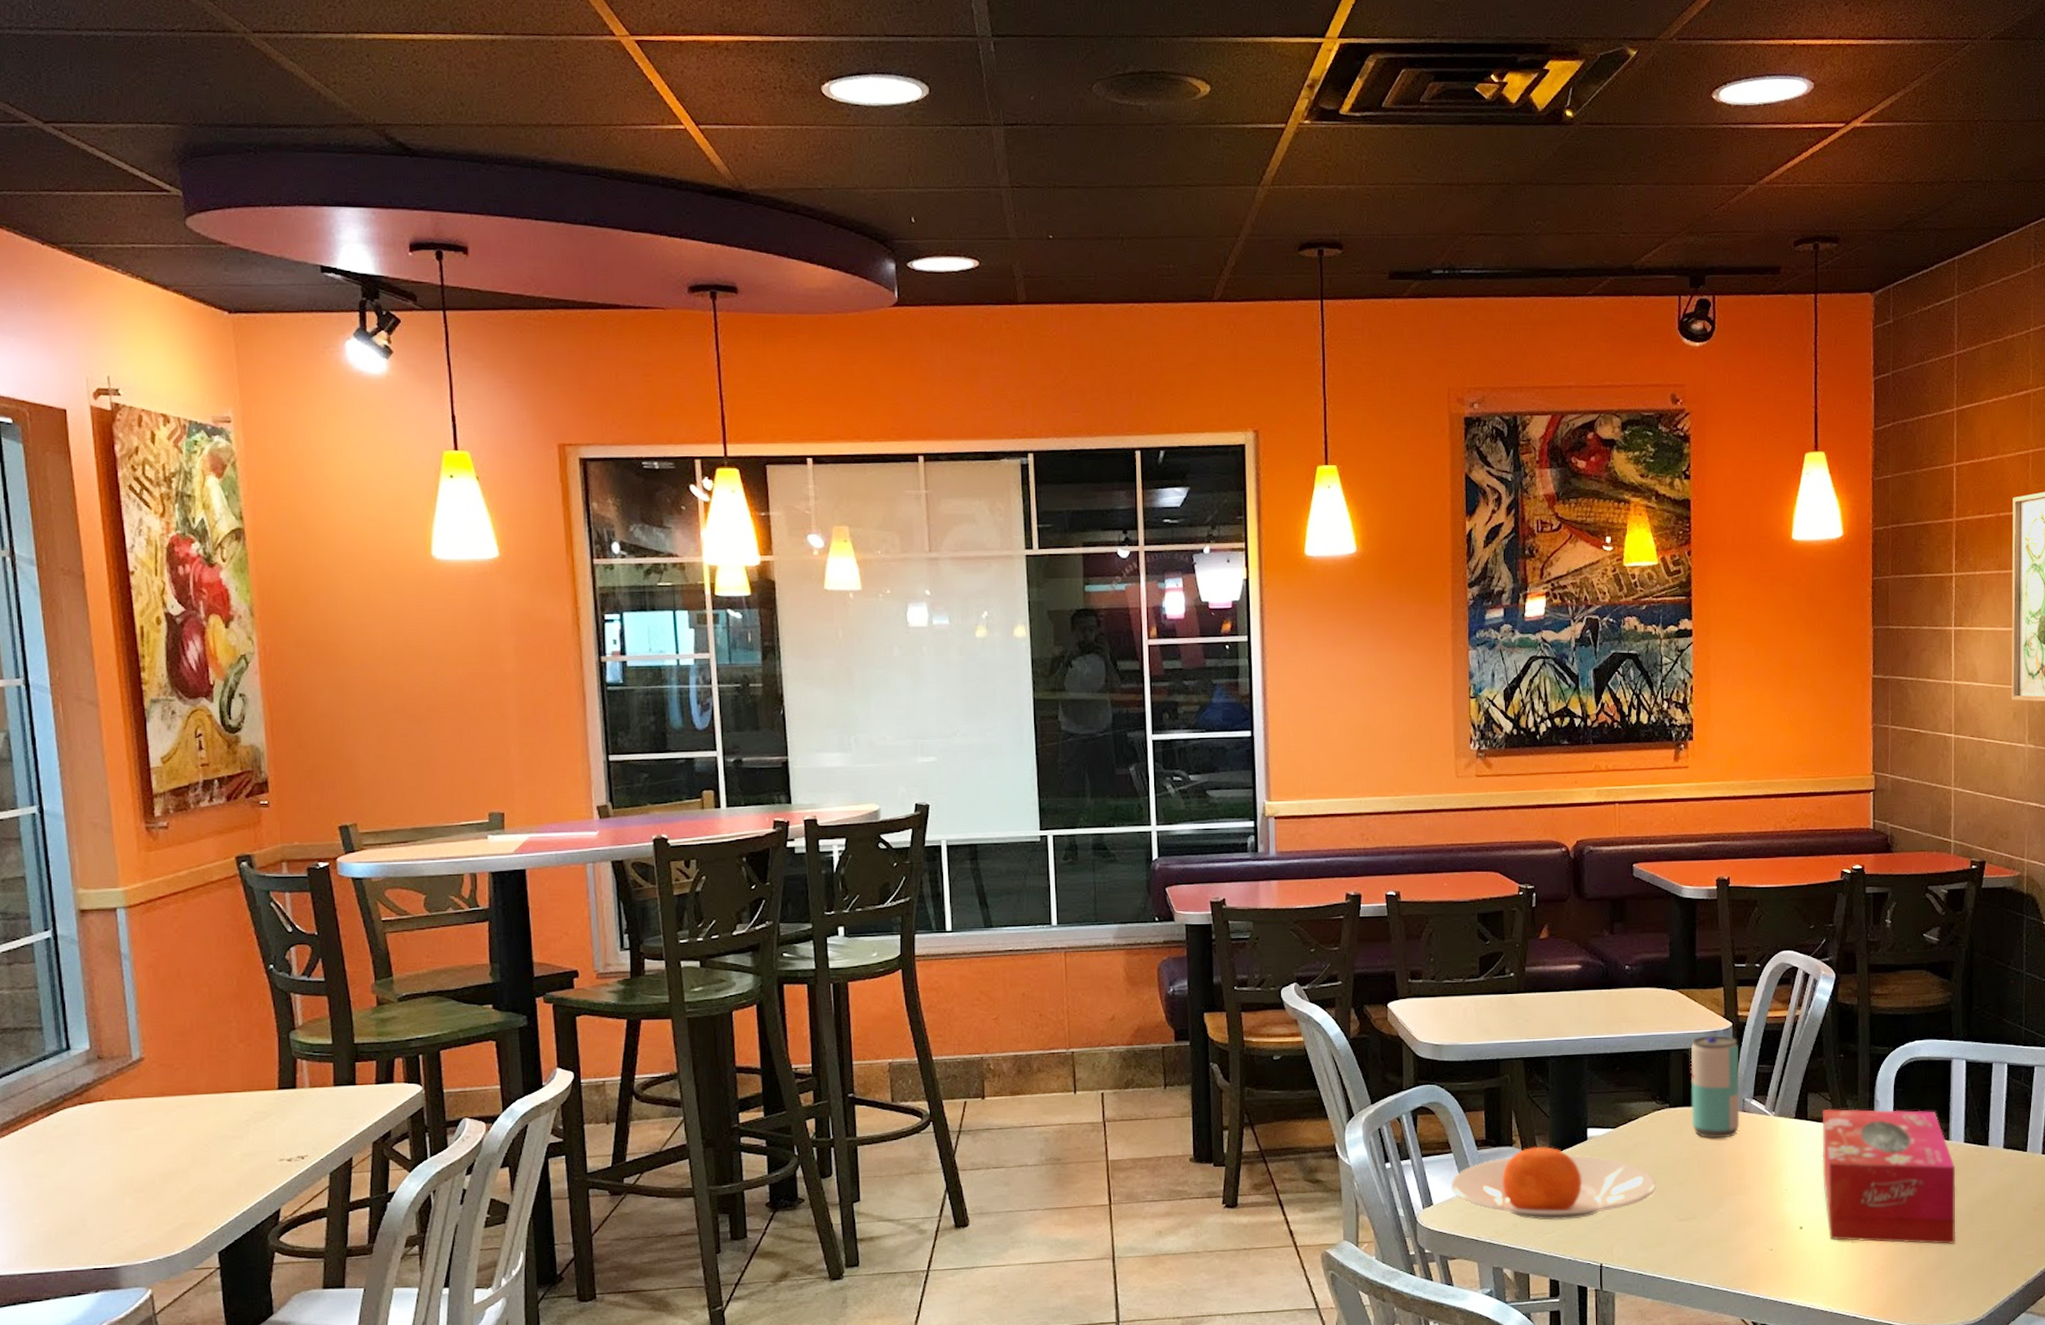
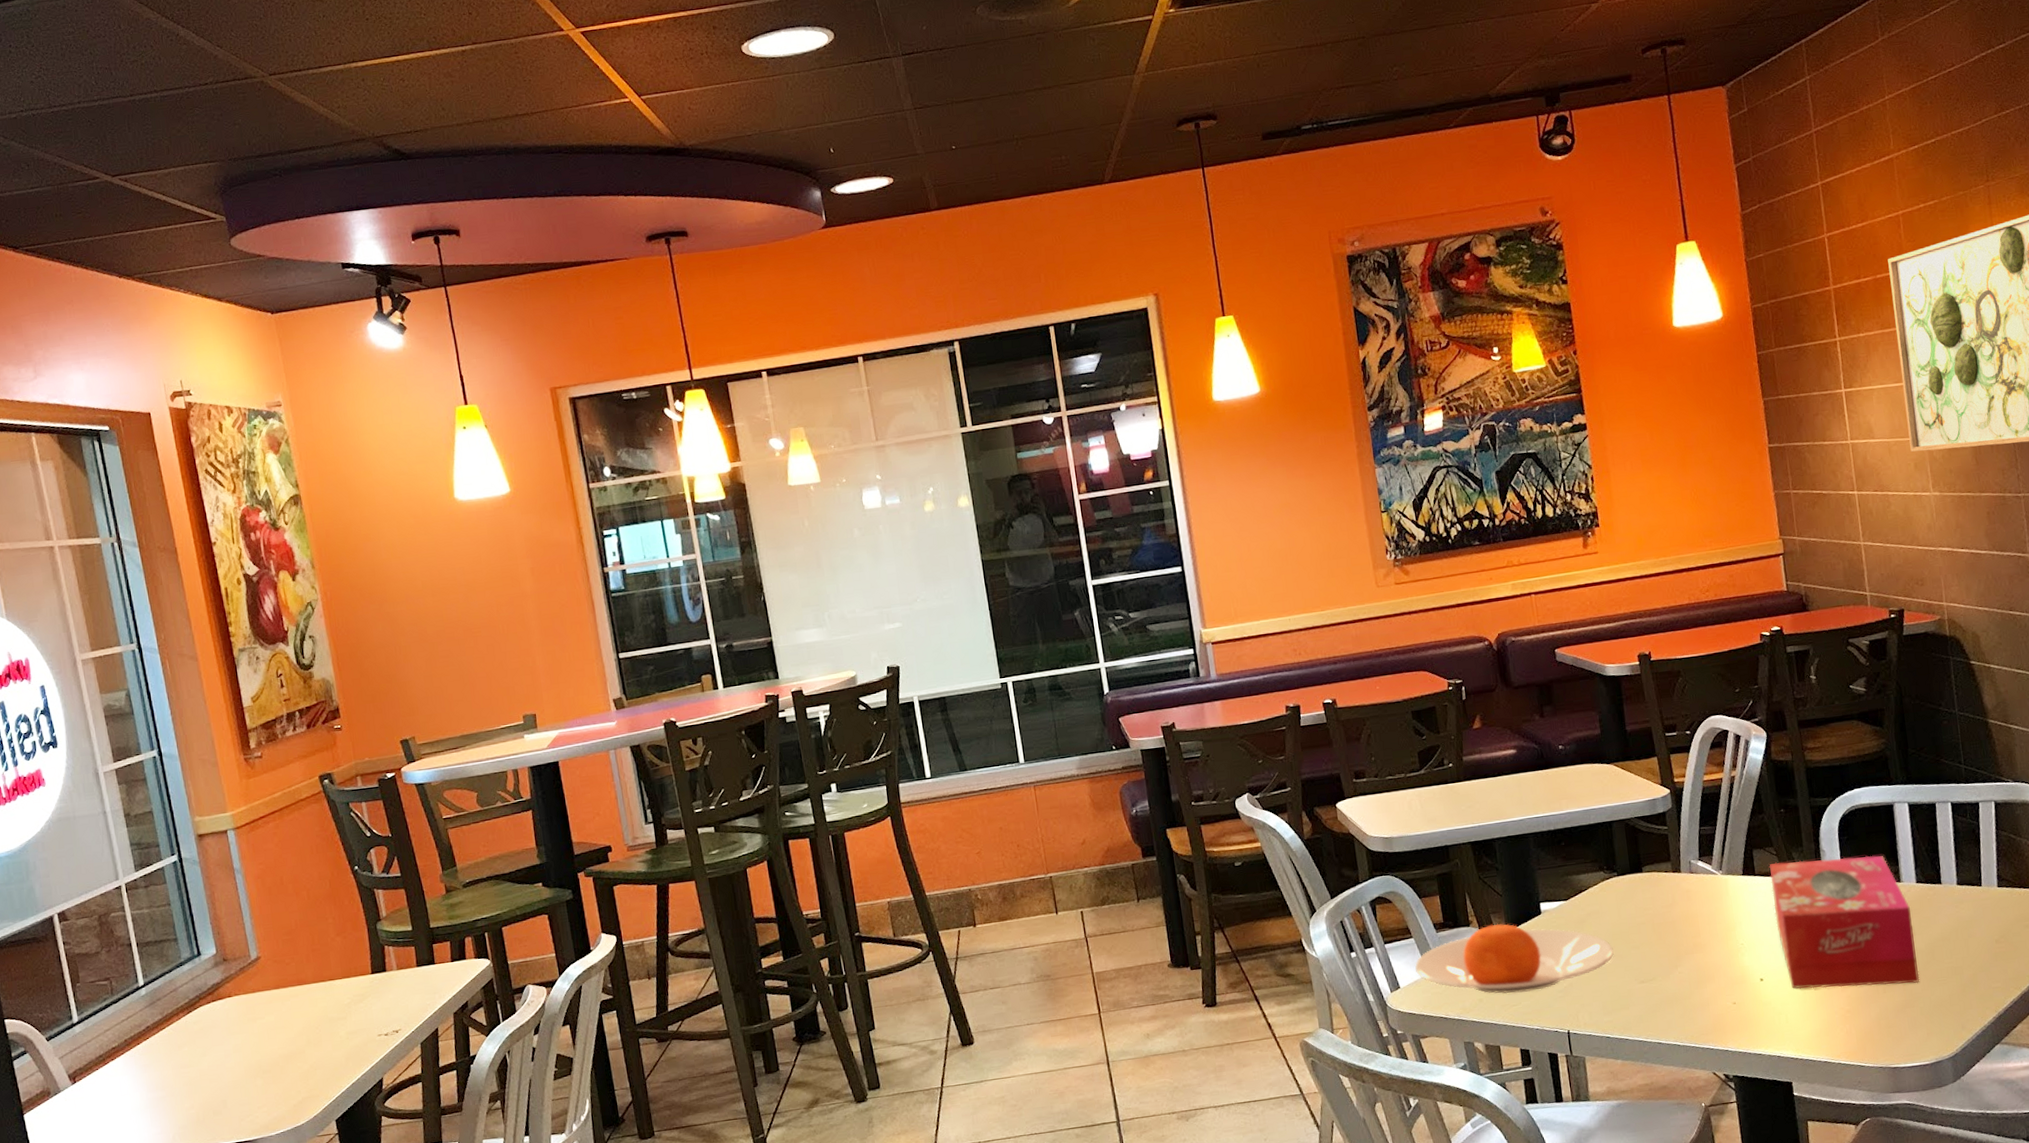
beverage can: present [1690,1035,1740,1139] -> none [1632,802,1689,902]

